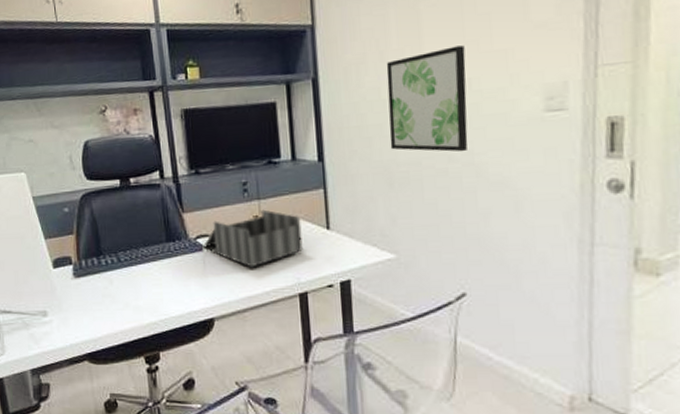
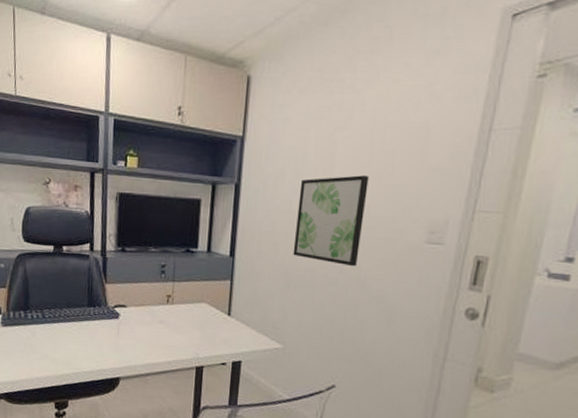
desk organizer: present [202,209,303,268] -> none [118,290,207,339]

